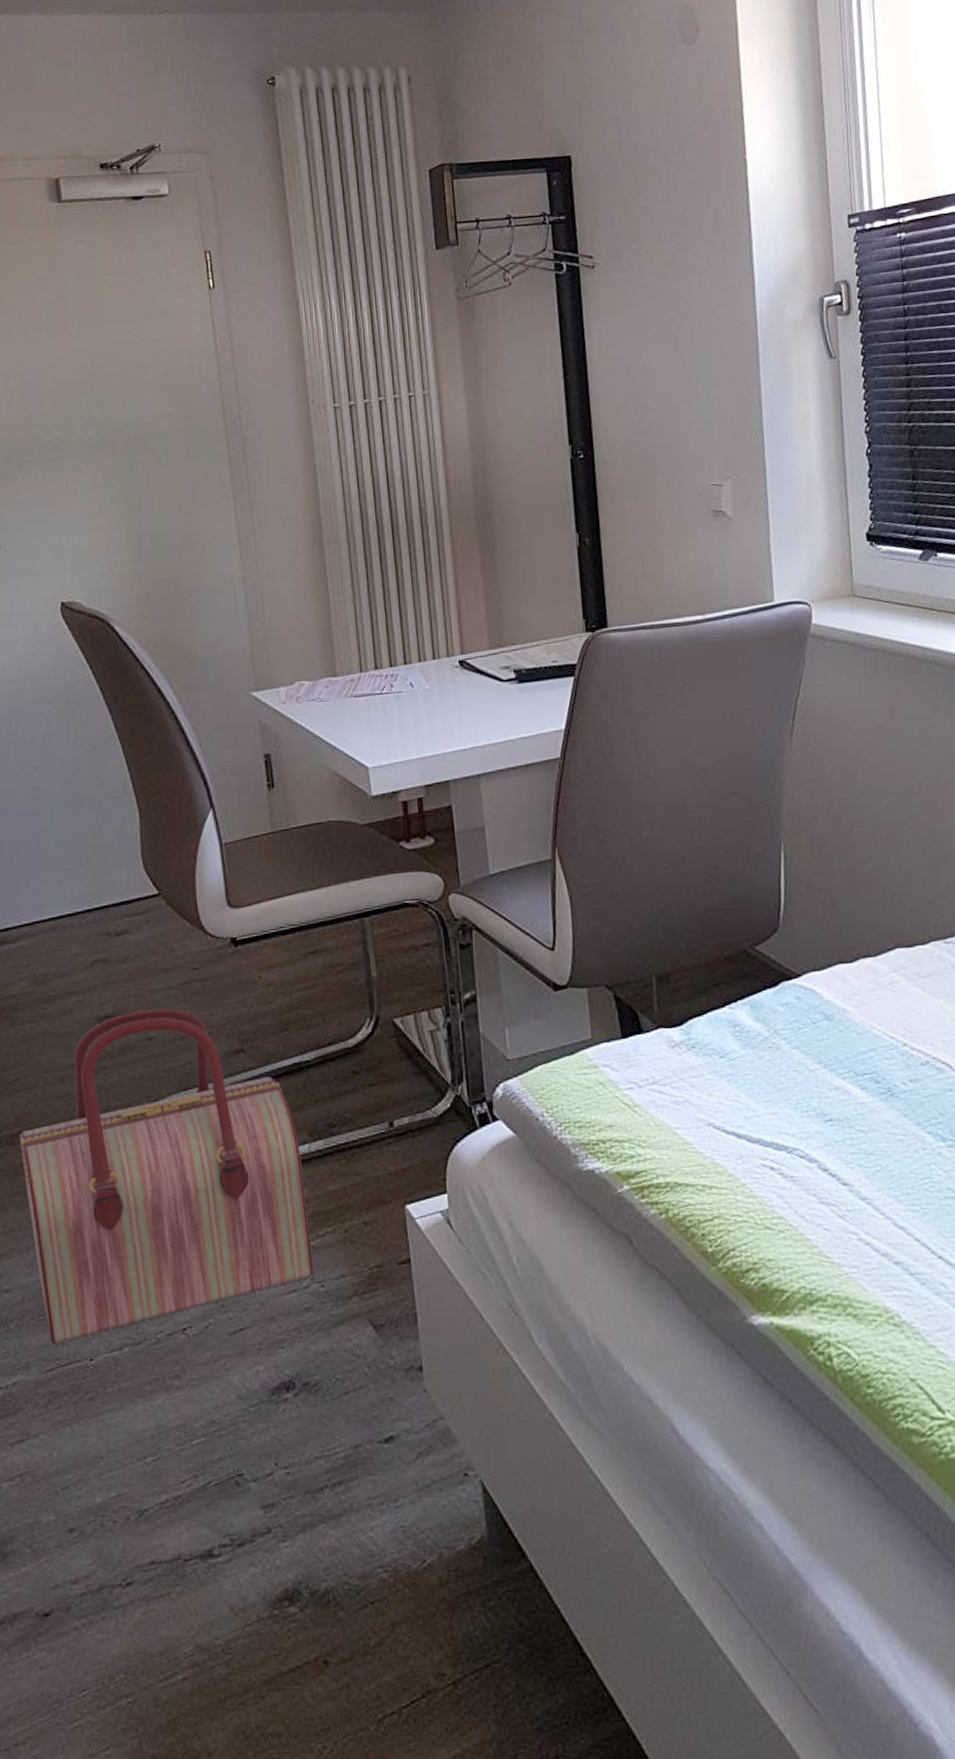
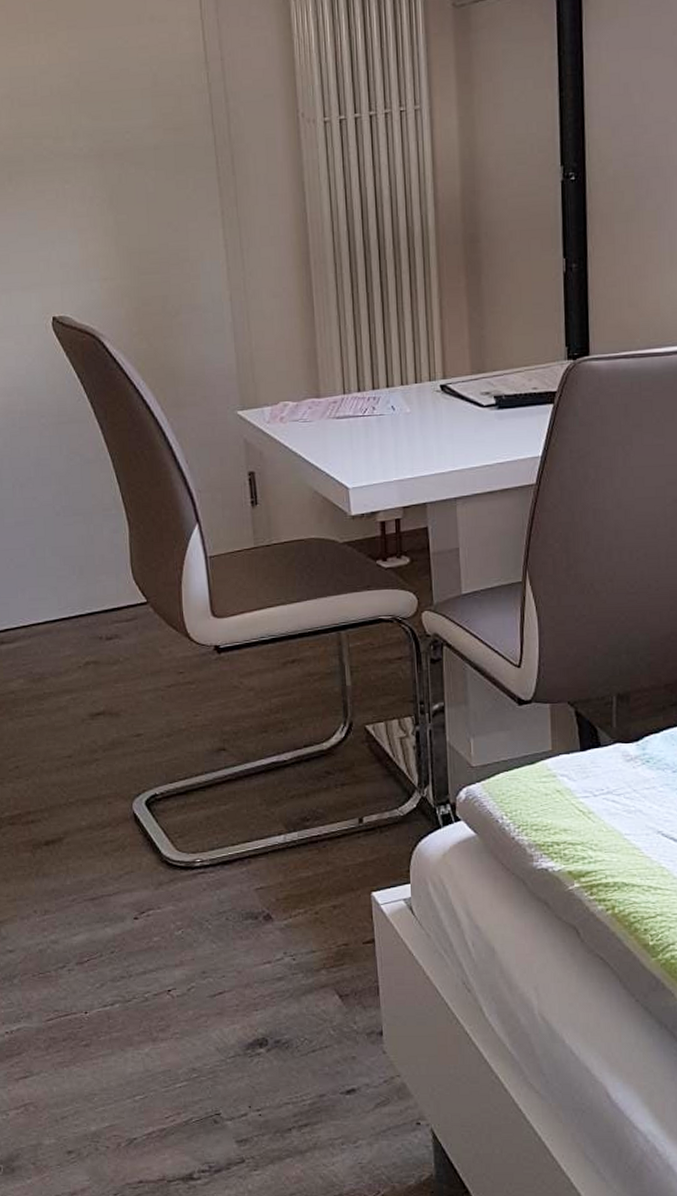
handbag: present [20,1008,314,1344] -> none [20,708,287,998]

